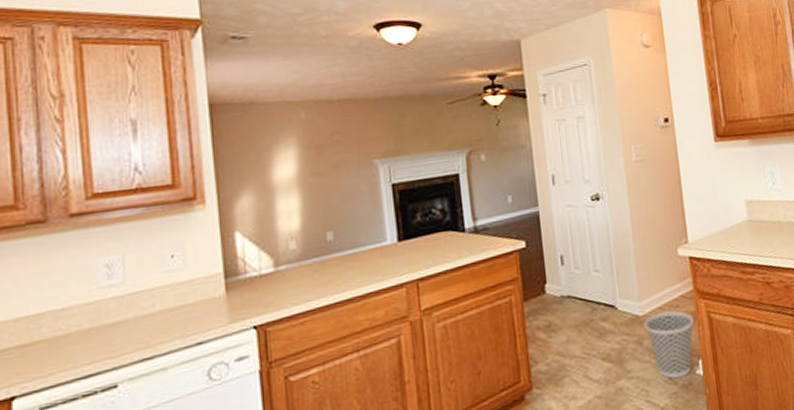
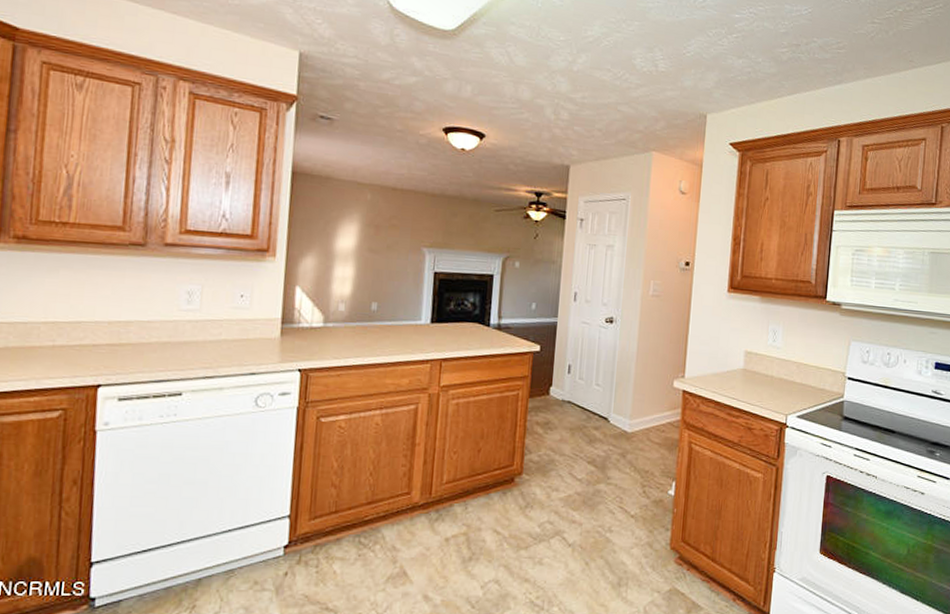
wastebasket: present [644,311,694,379] -> none [631,433,675,493]

